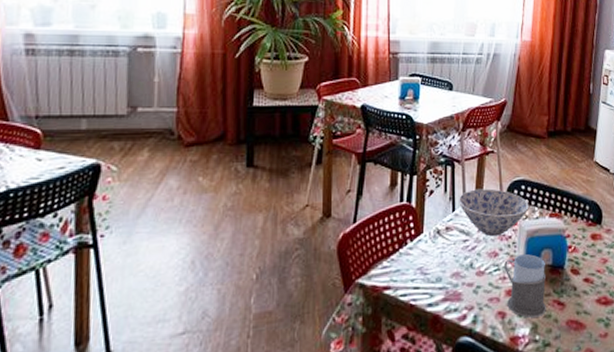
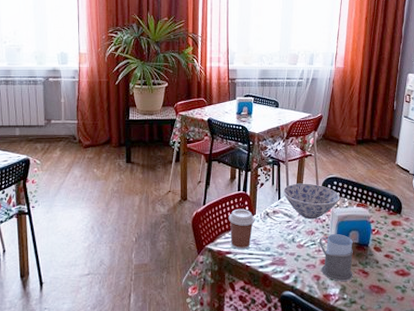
coffee cup: none [387,226,422,283] -> present [228,209,255,250]

